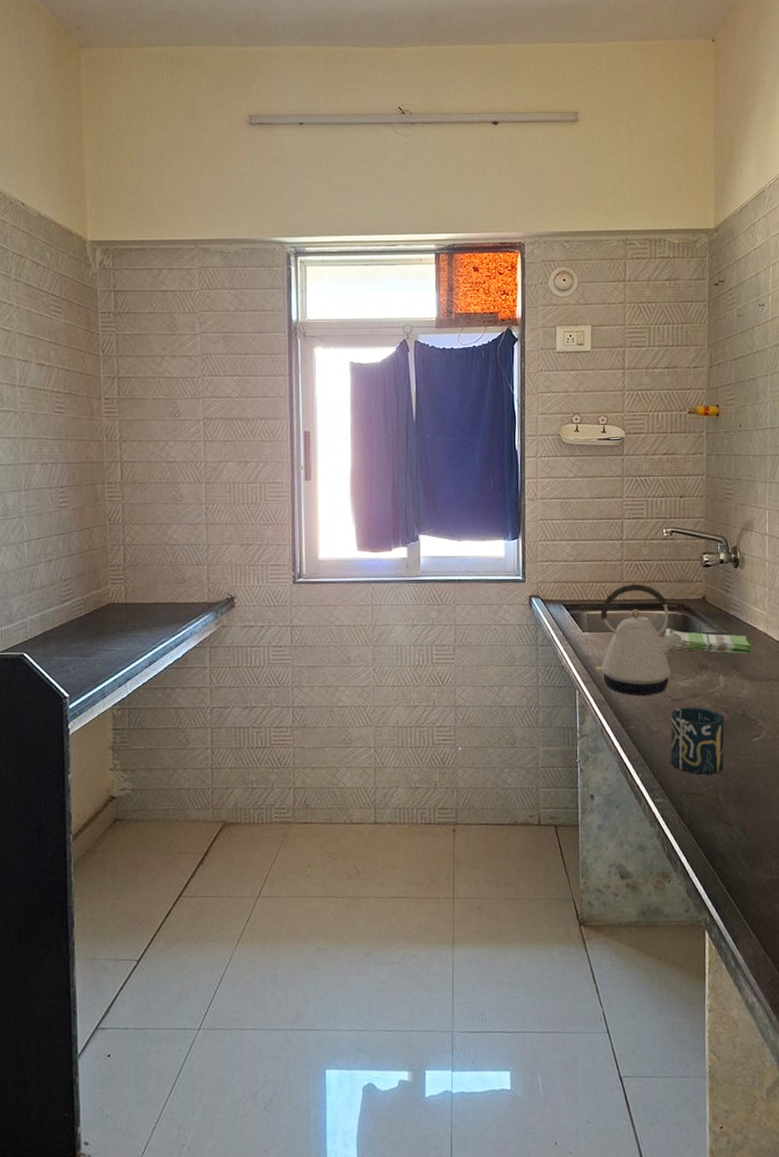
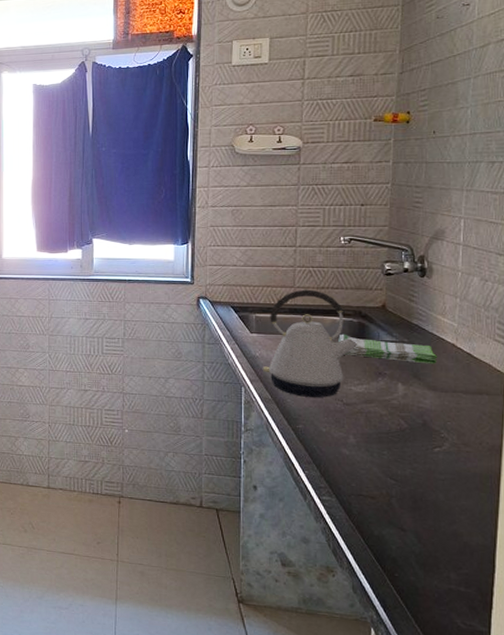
cup: present [670,707,725,775] -> none [340,411,402,479]

